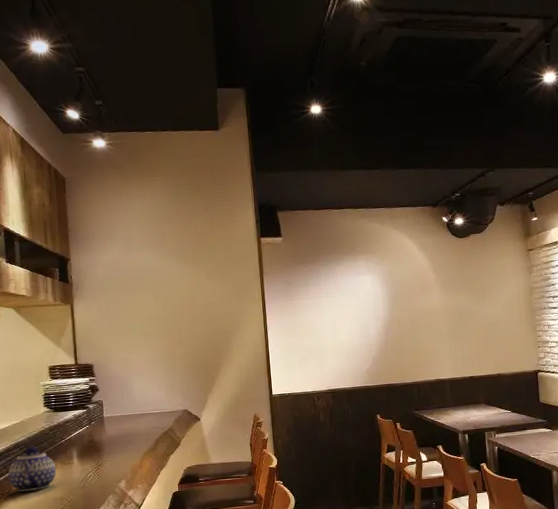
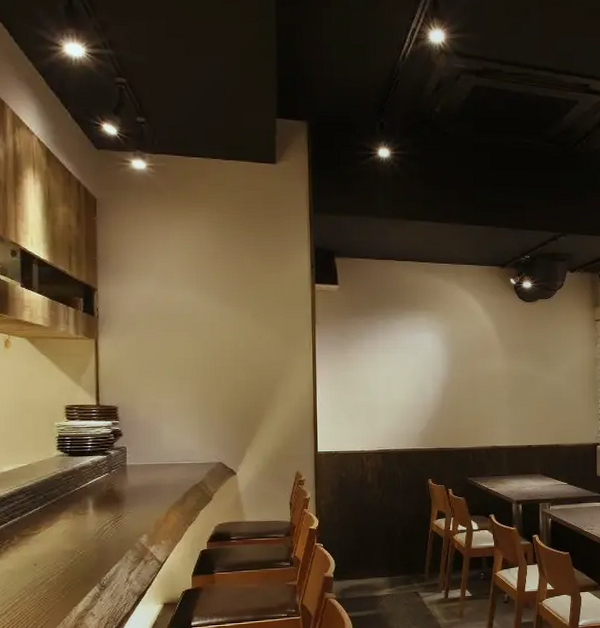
teapot: present [8,446,57,492] -> none [10,493,68,542]

